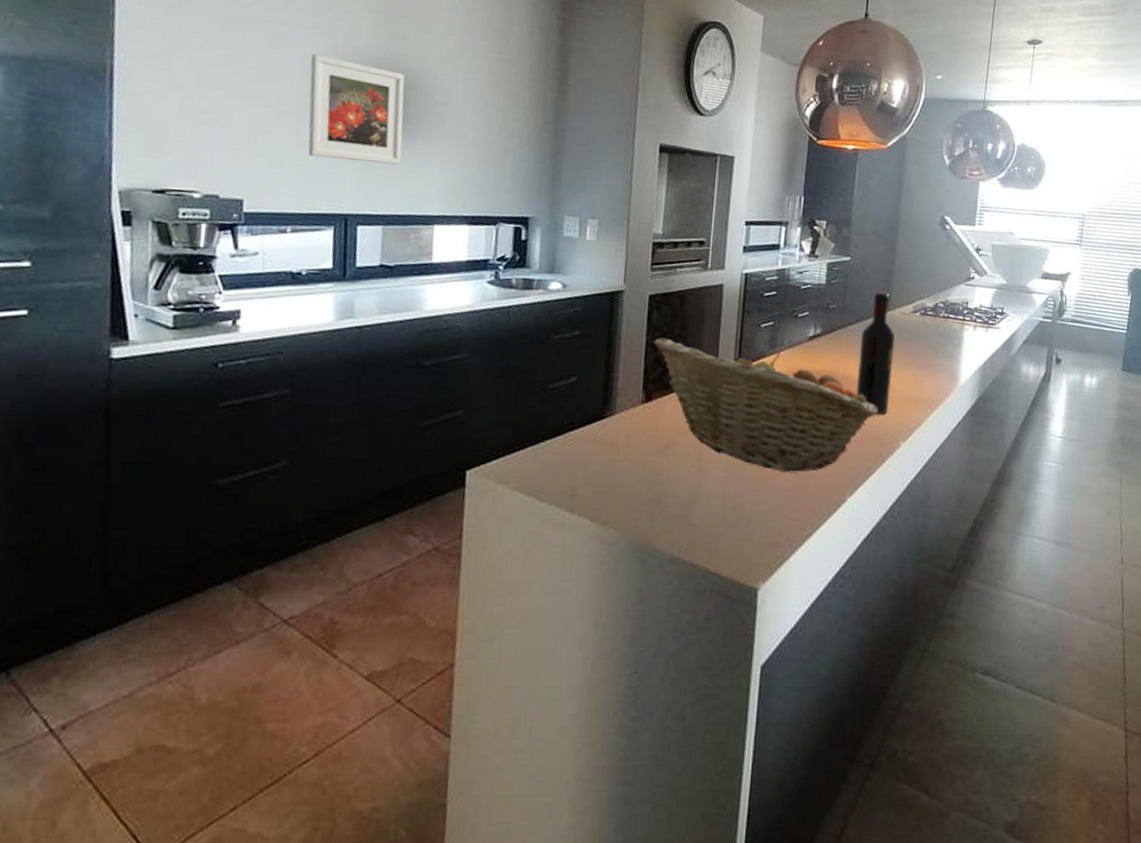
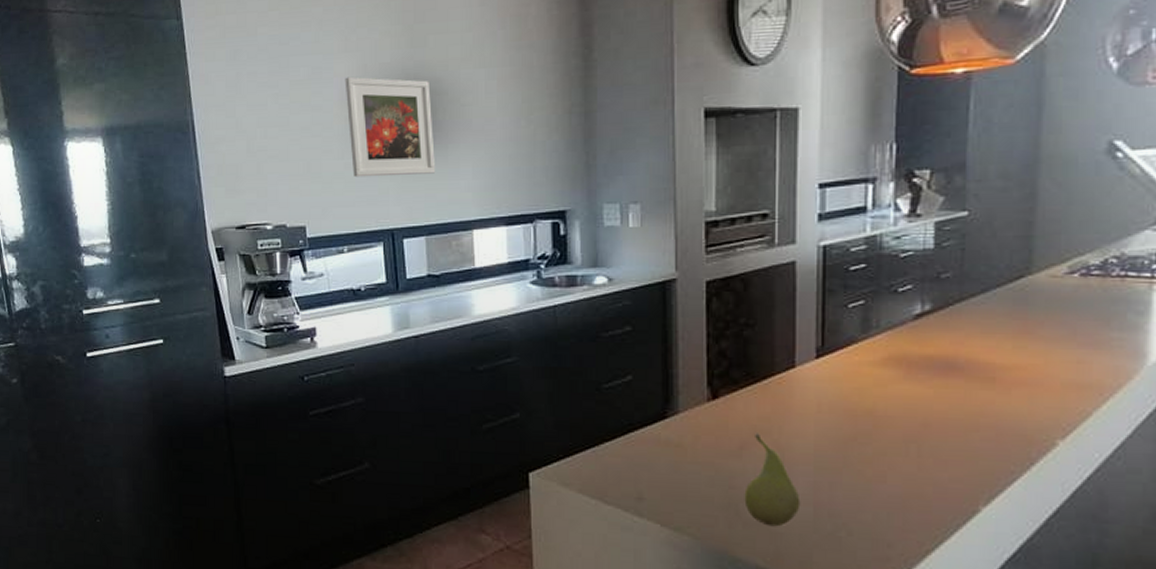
fruit basket: present [653,338,877,472] -> none [716,328,1020,477]
fruit: none [666,433,713,519] -> present [744,433,801,527]
wine bottle: present [856,292,896,414] -> none [986,251,1042,406]

